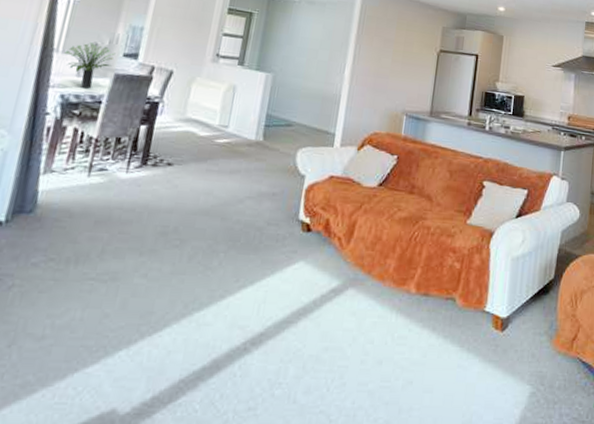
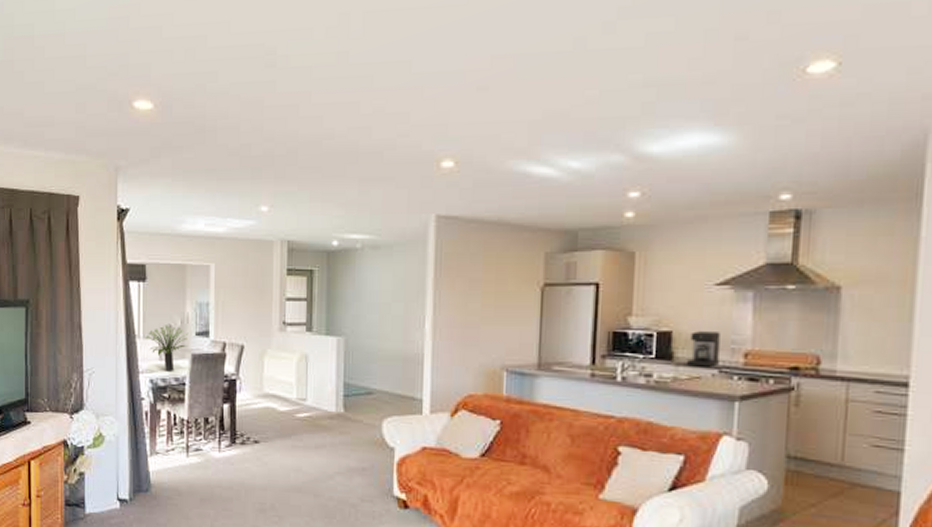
coffee maker: none [532,97,554,125] -> present [685,331,720,367]

